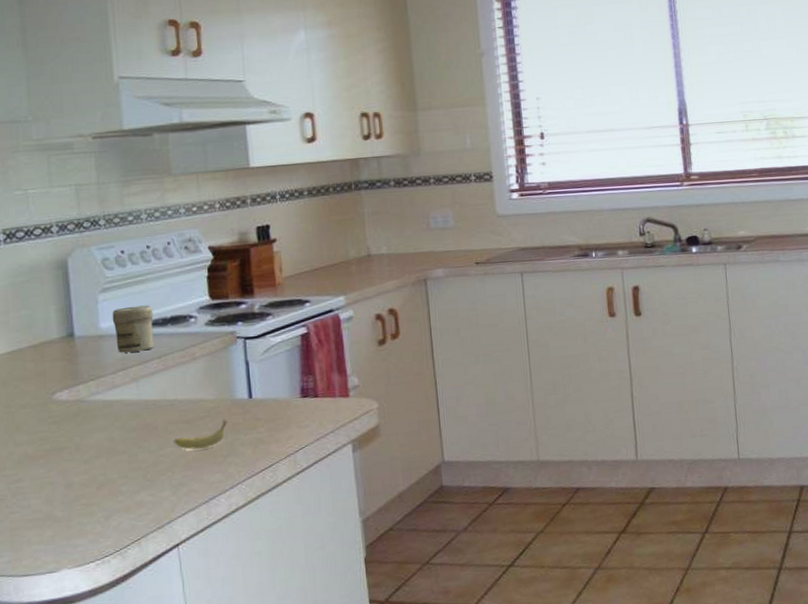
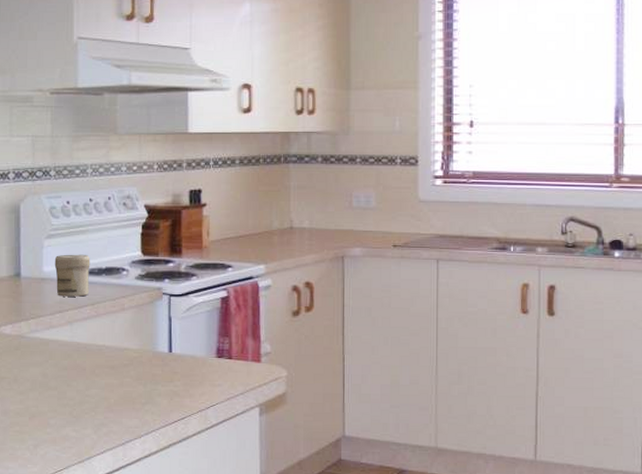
banana: present [173,419,228,450] -> none [99,369,148,395]

